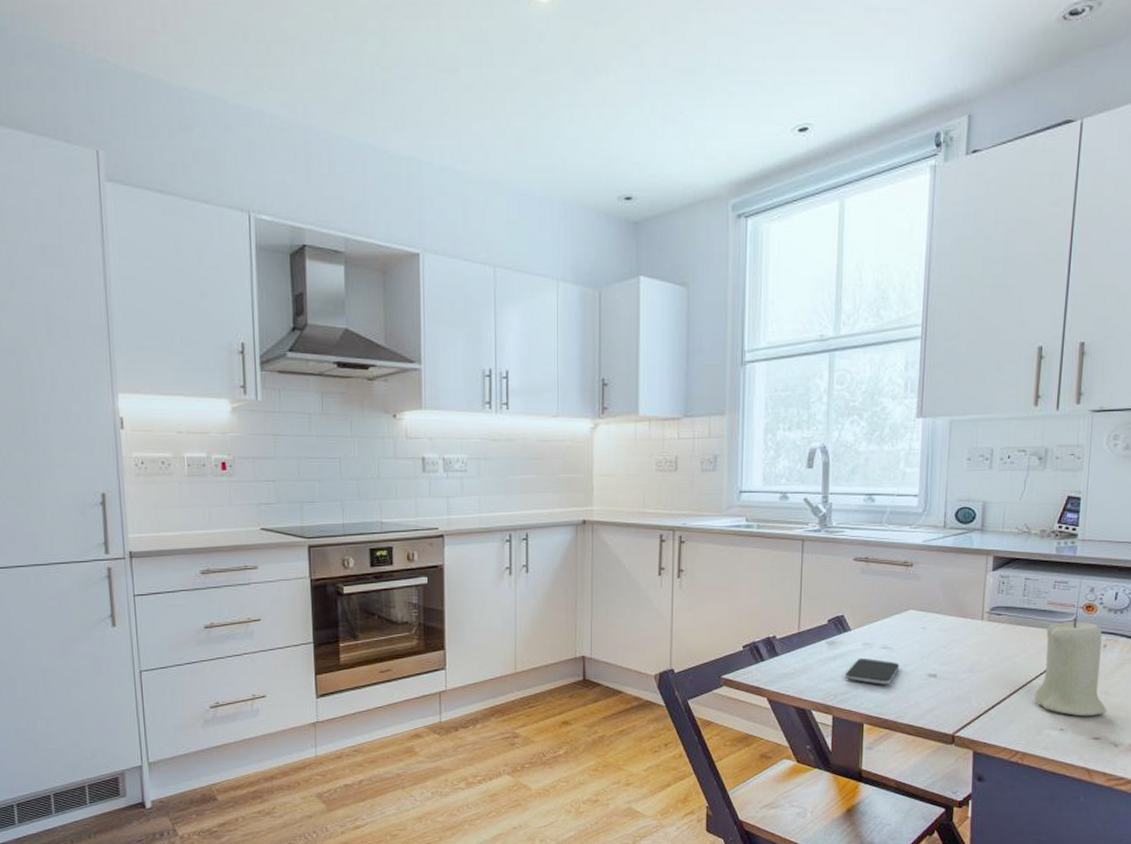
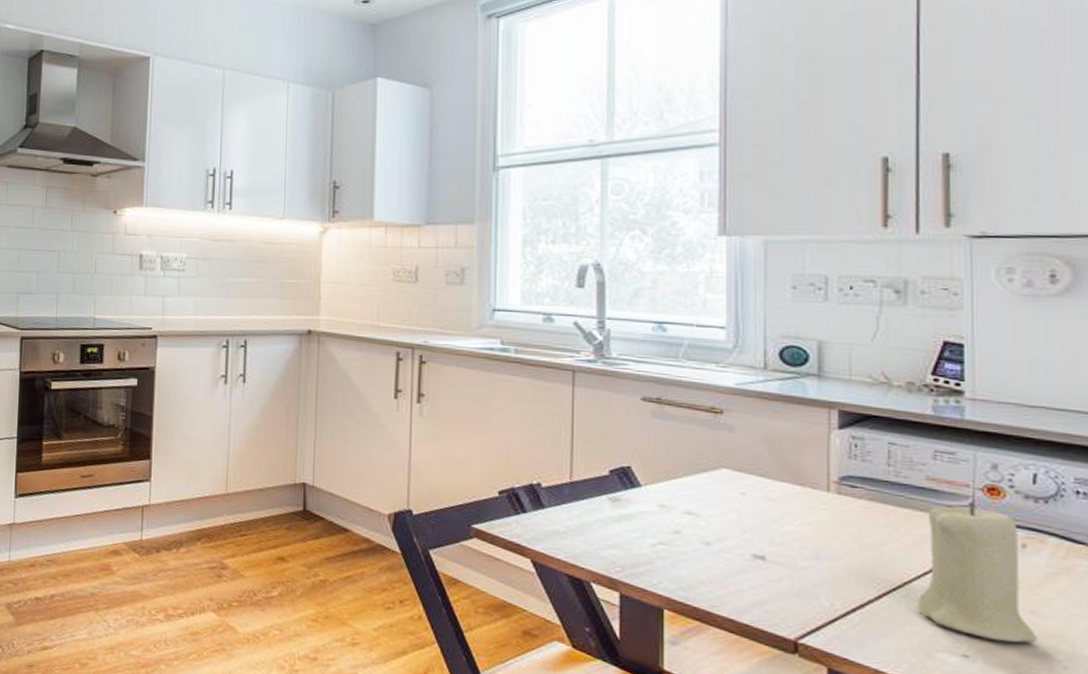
smartphone: present [844,659,900,685] -> none [634,524,712,562]

